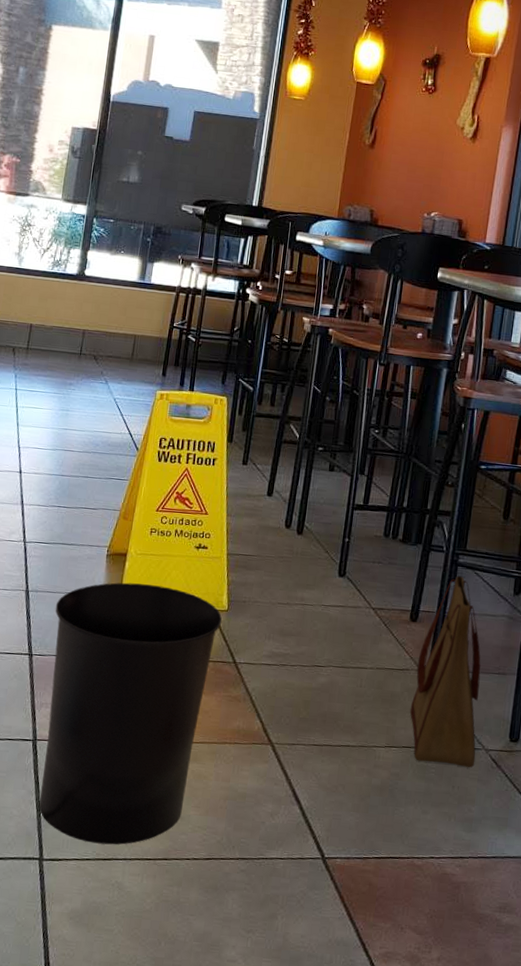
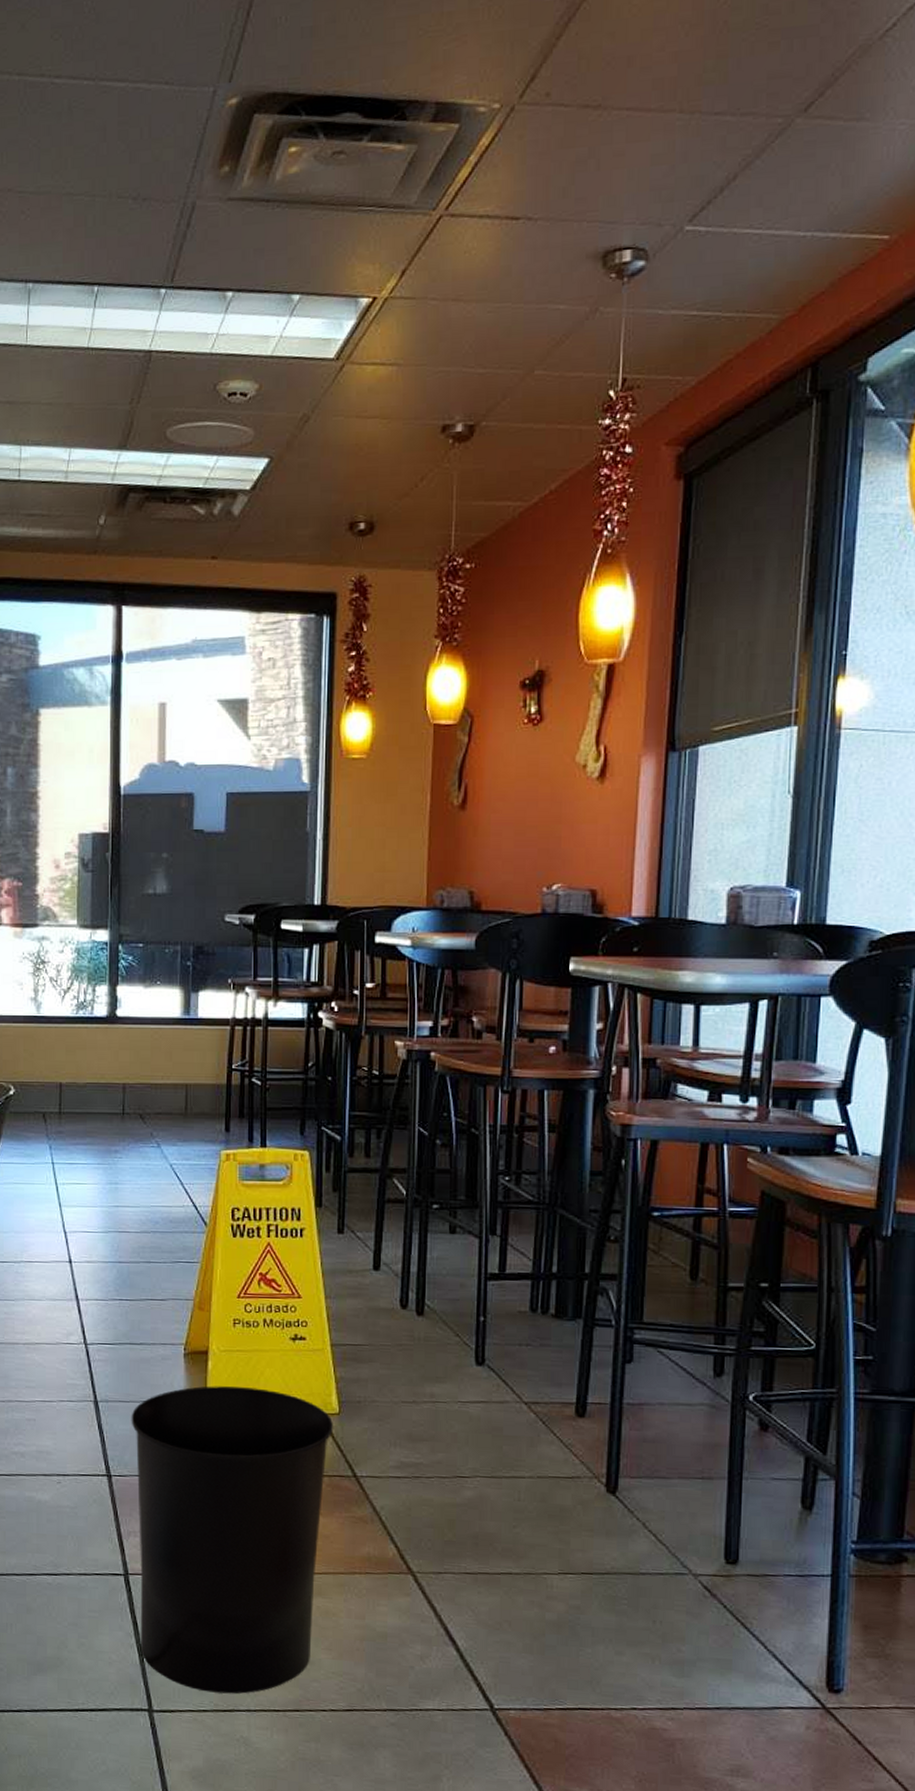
shopping bag: present [410,575,481,768] -> none [587,1356,681,1597]

